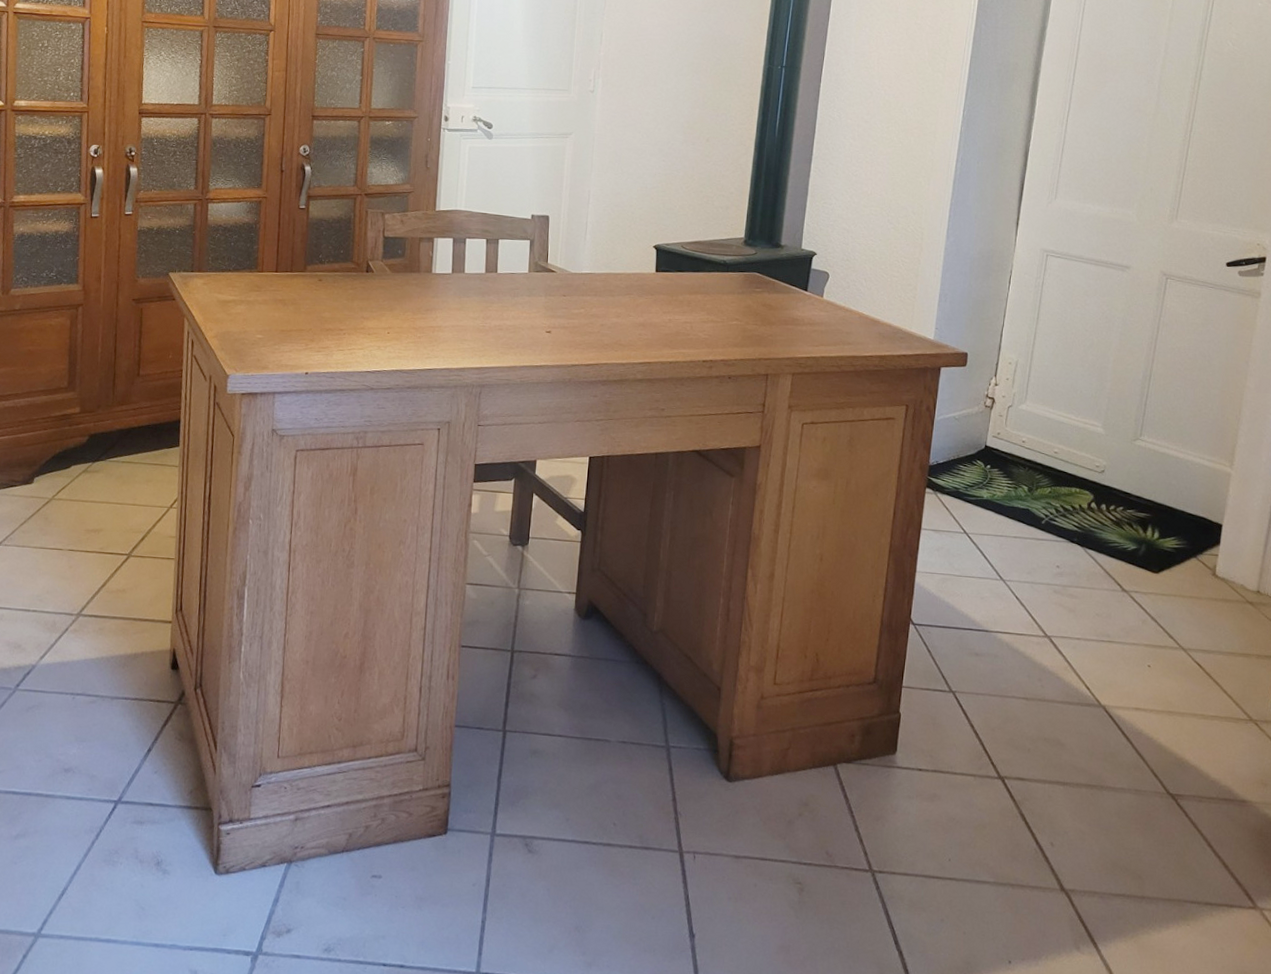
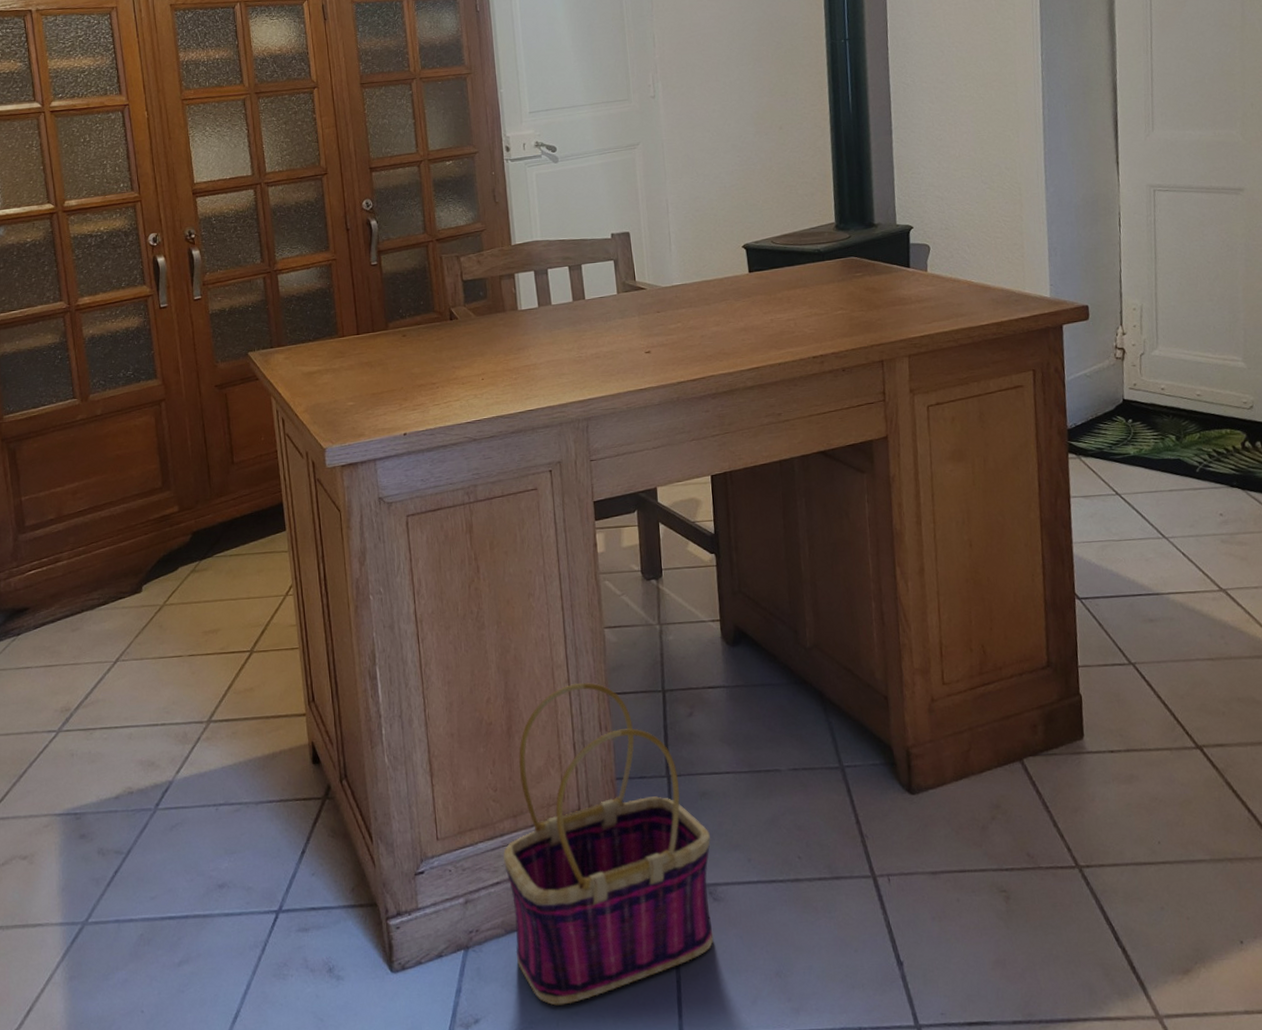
basket: none [335,631,535,928] -> present [503,683,714,1006]

